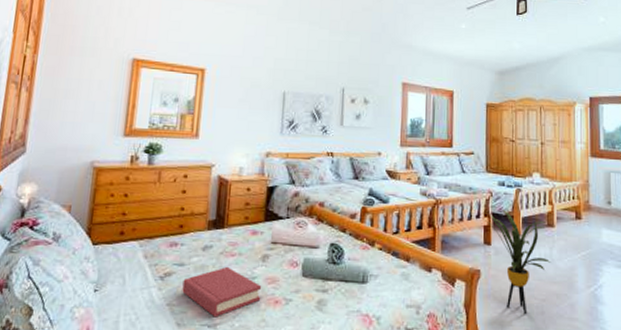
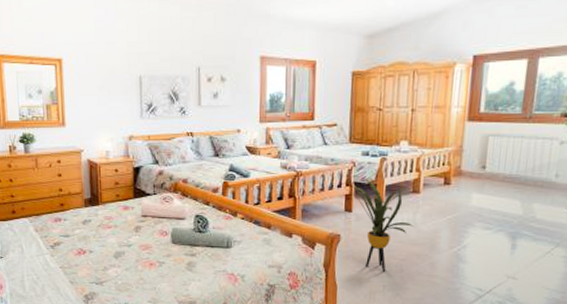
hardback book: present [182,266,262,318] -> none [70,236,138,277]

